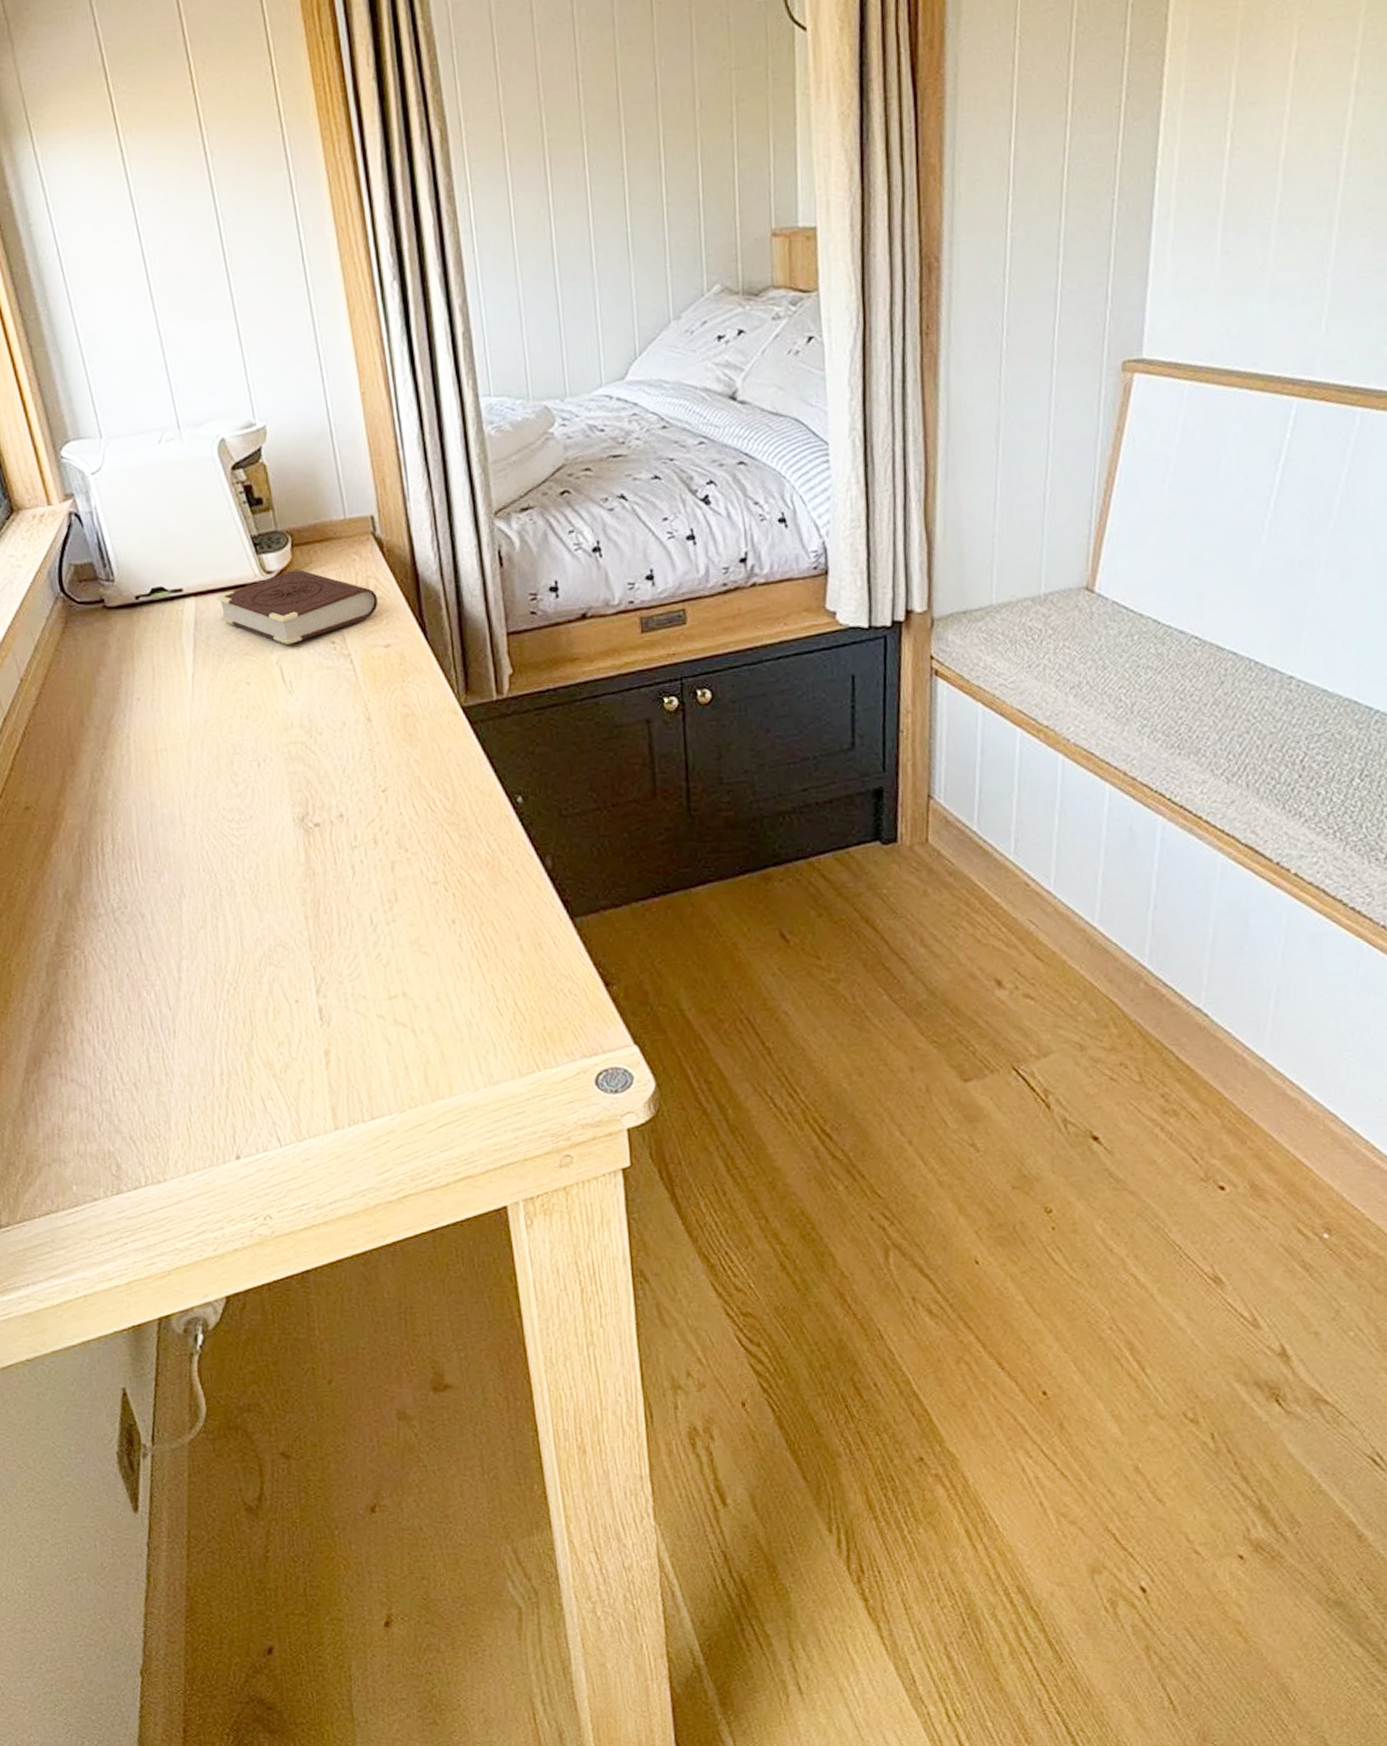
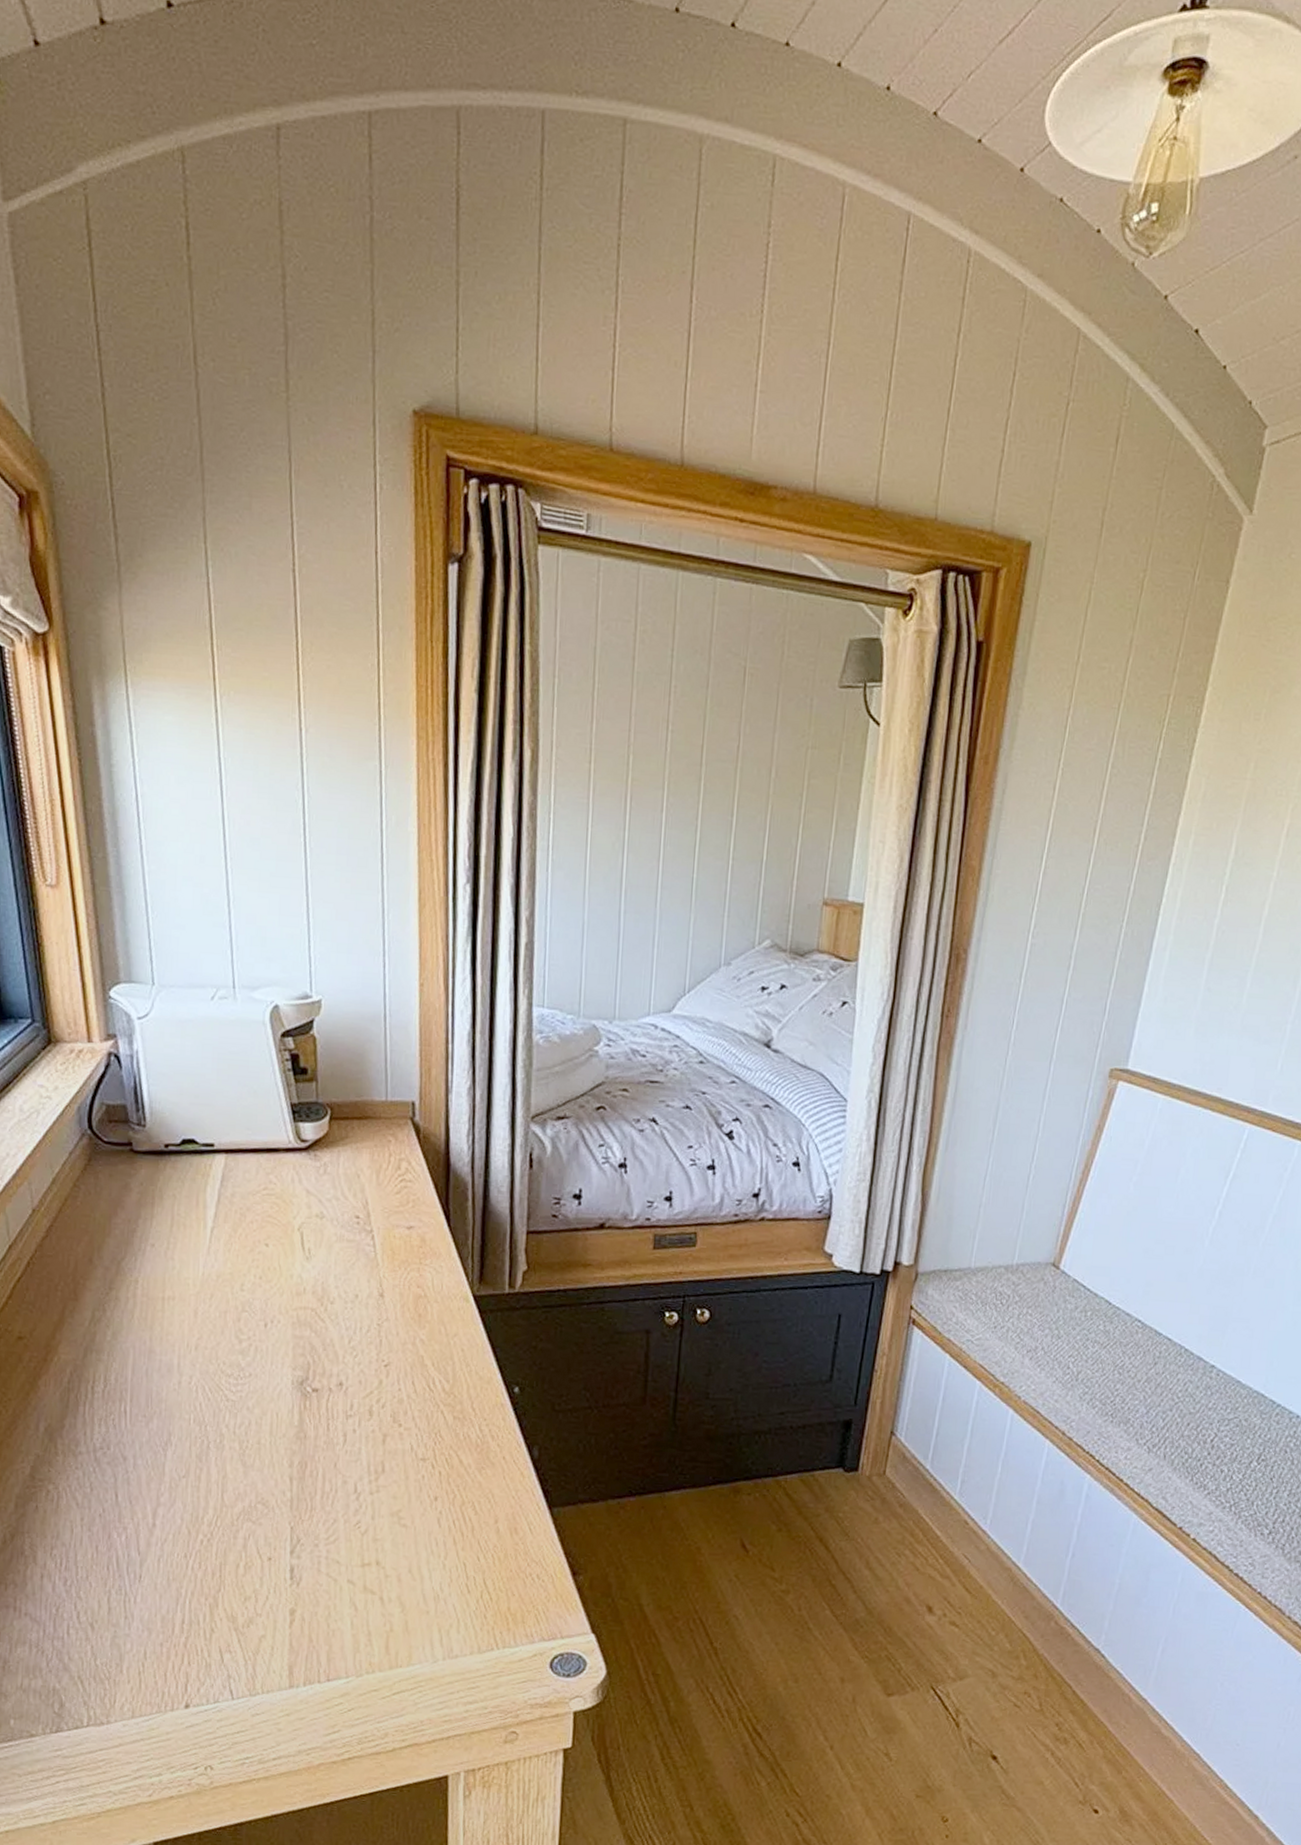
book: present [215,569,379,644] -> none [246,1142,408,1213]

